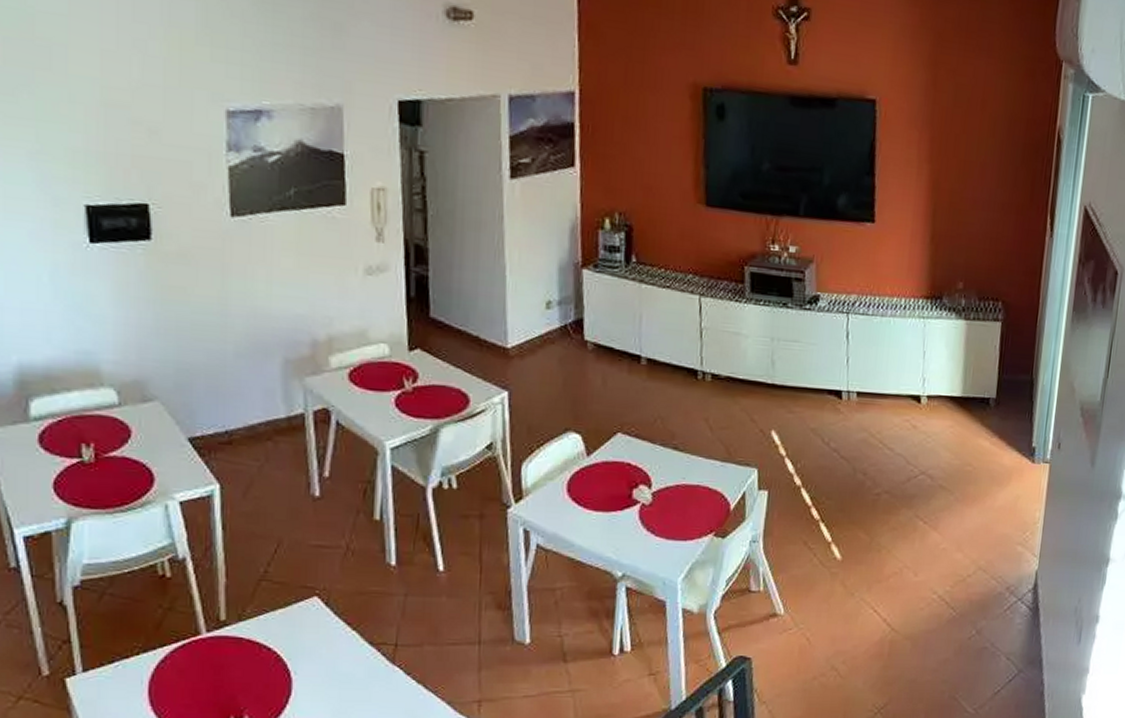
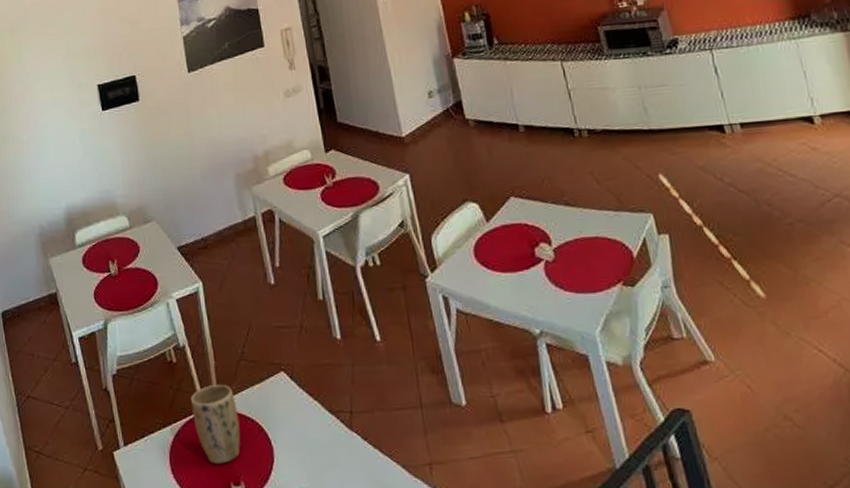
plant pot: none [185,606,251,696] -> present [190,385,241,464]

